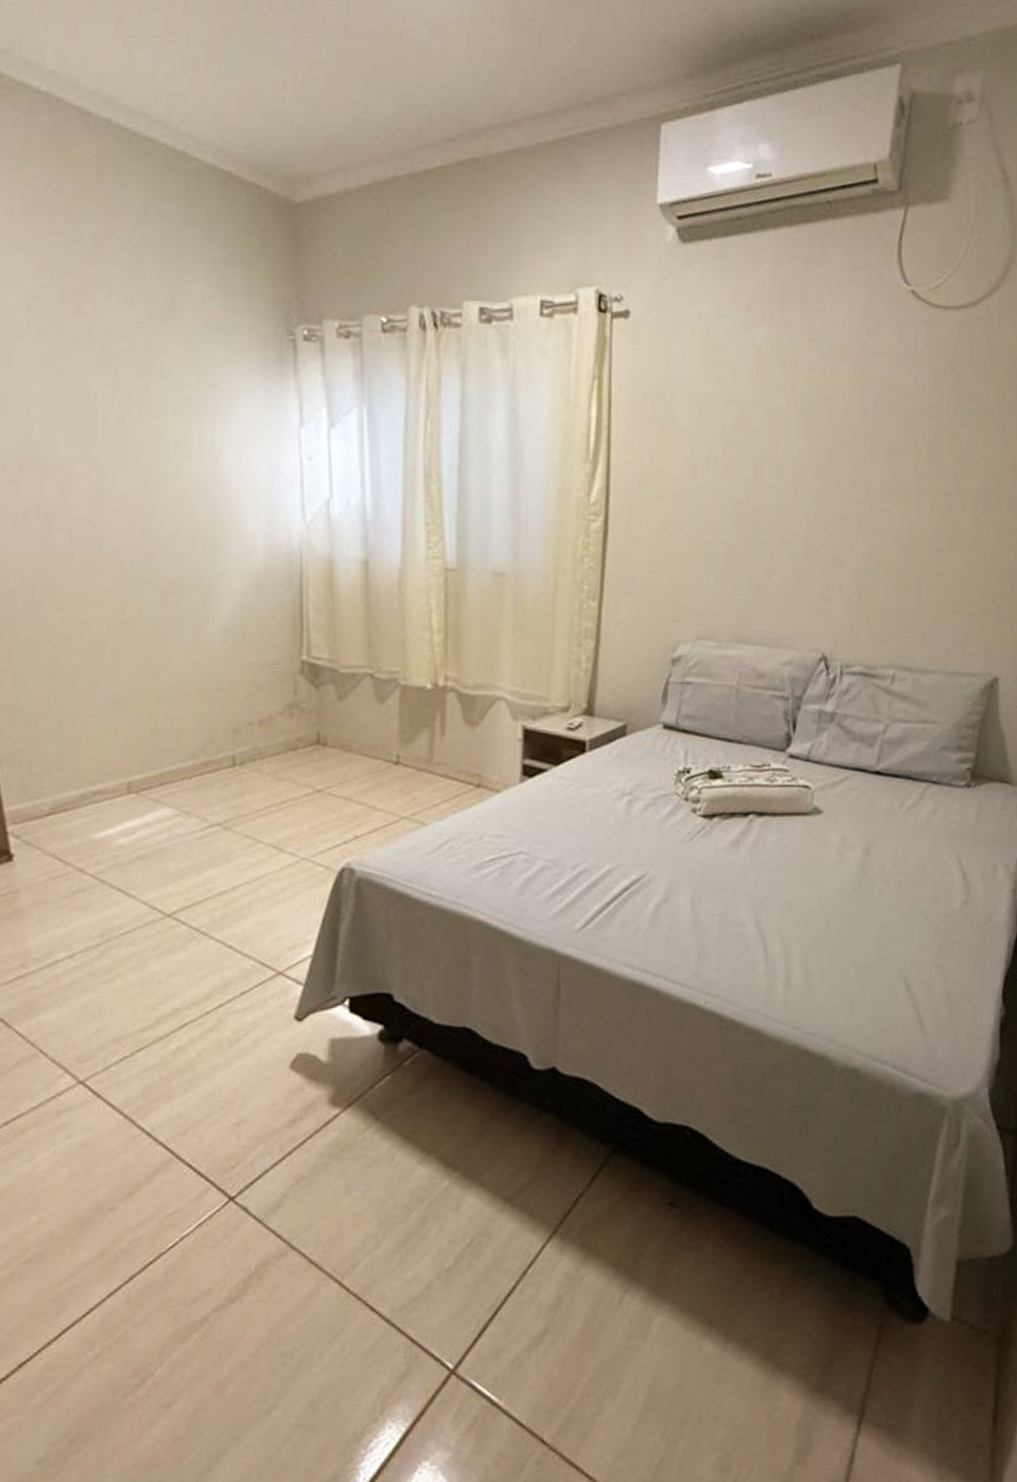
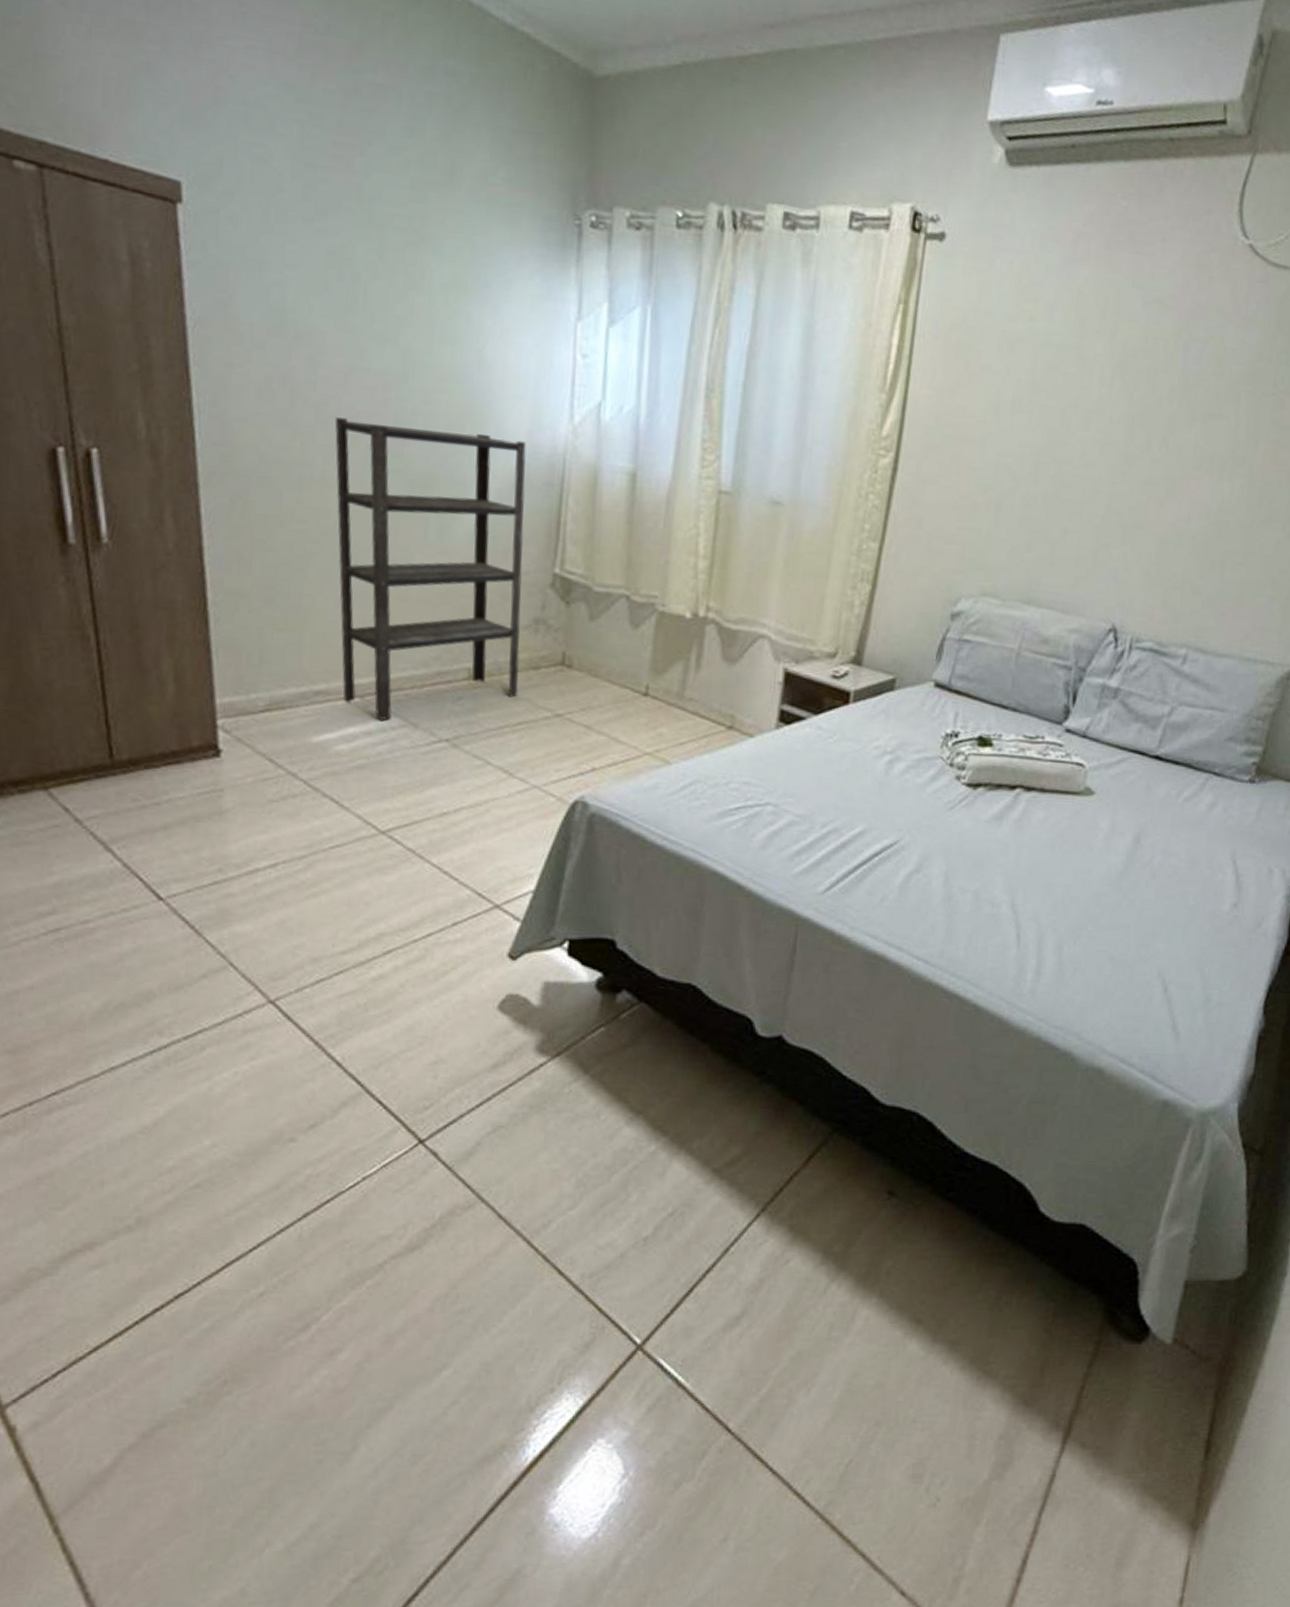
shelving unit: none [89,539,280,813] -> present [335,417,527,722]

